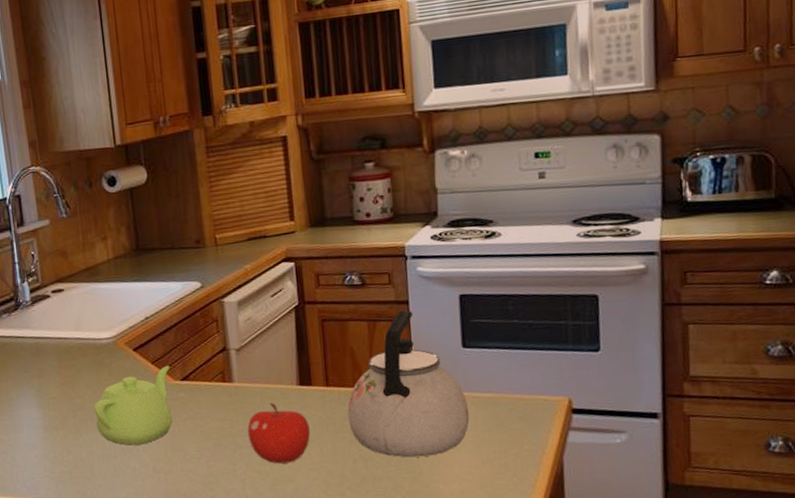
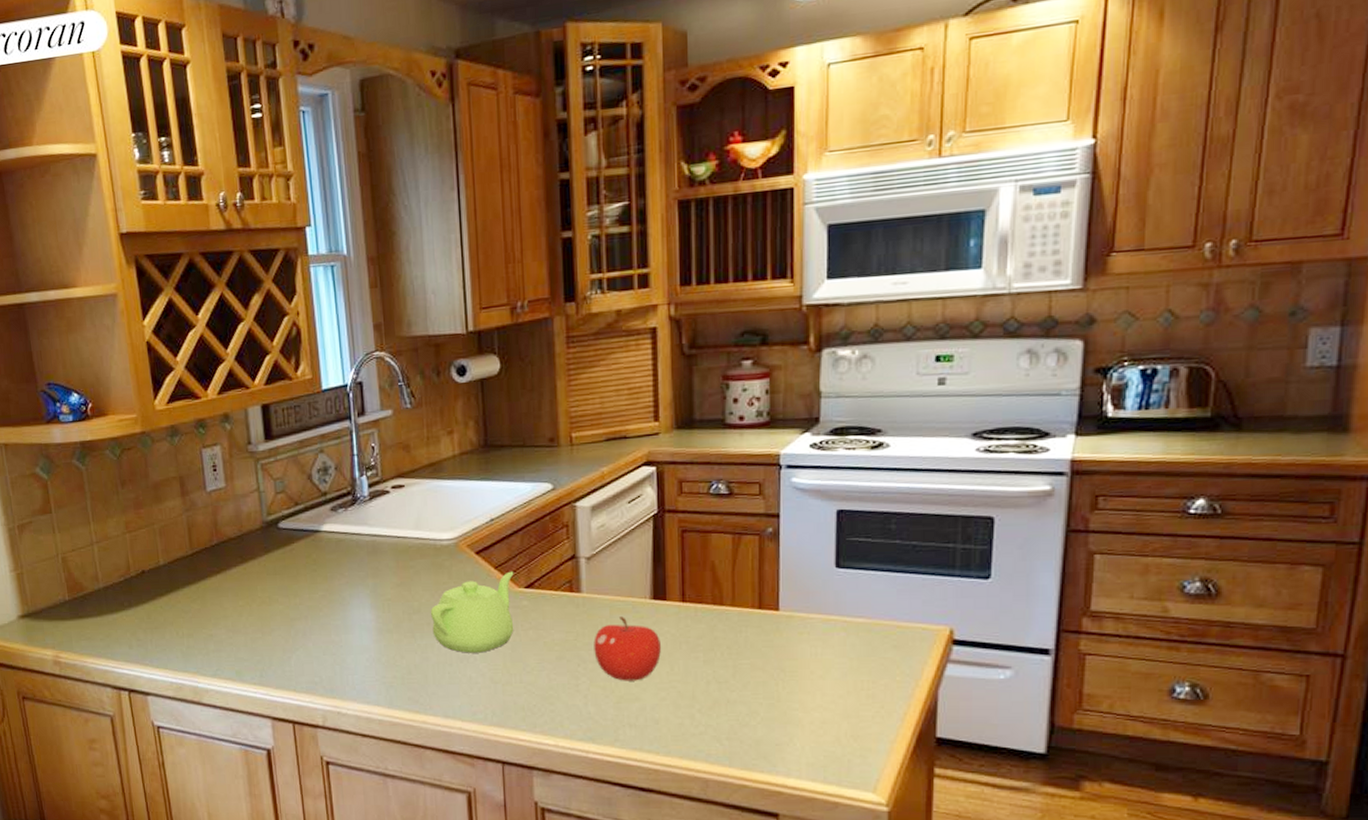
kettle: present [347,310,470,458] -> none [704,524,837,682]

